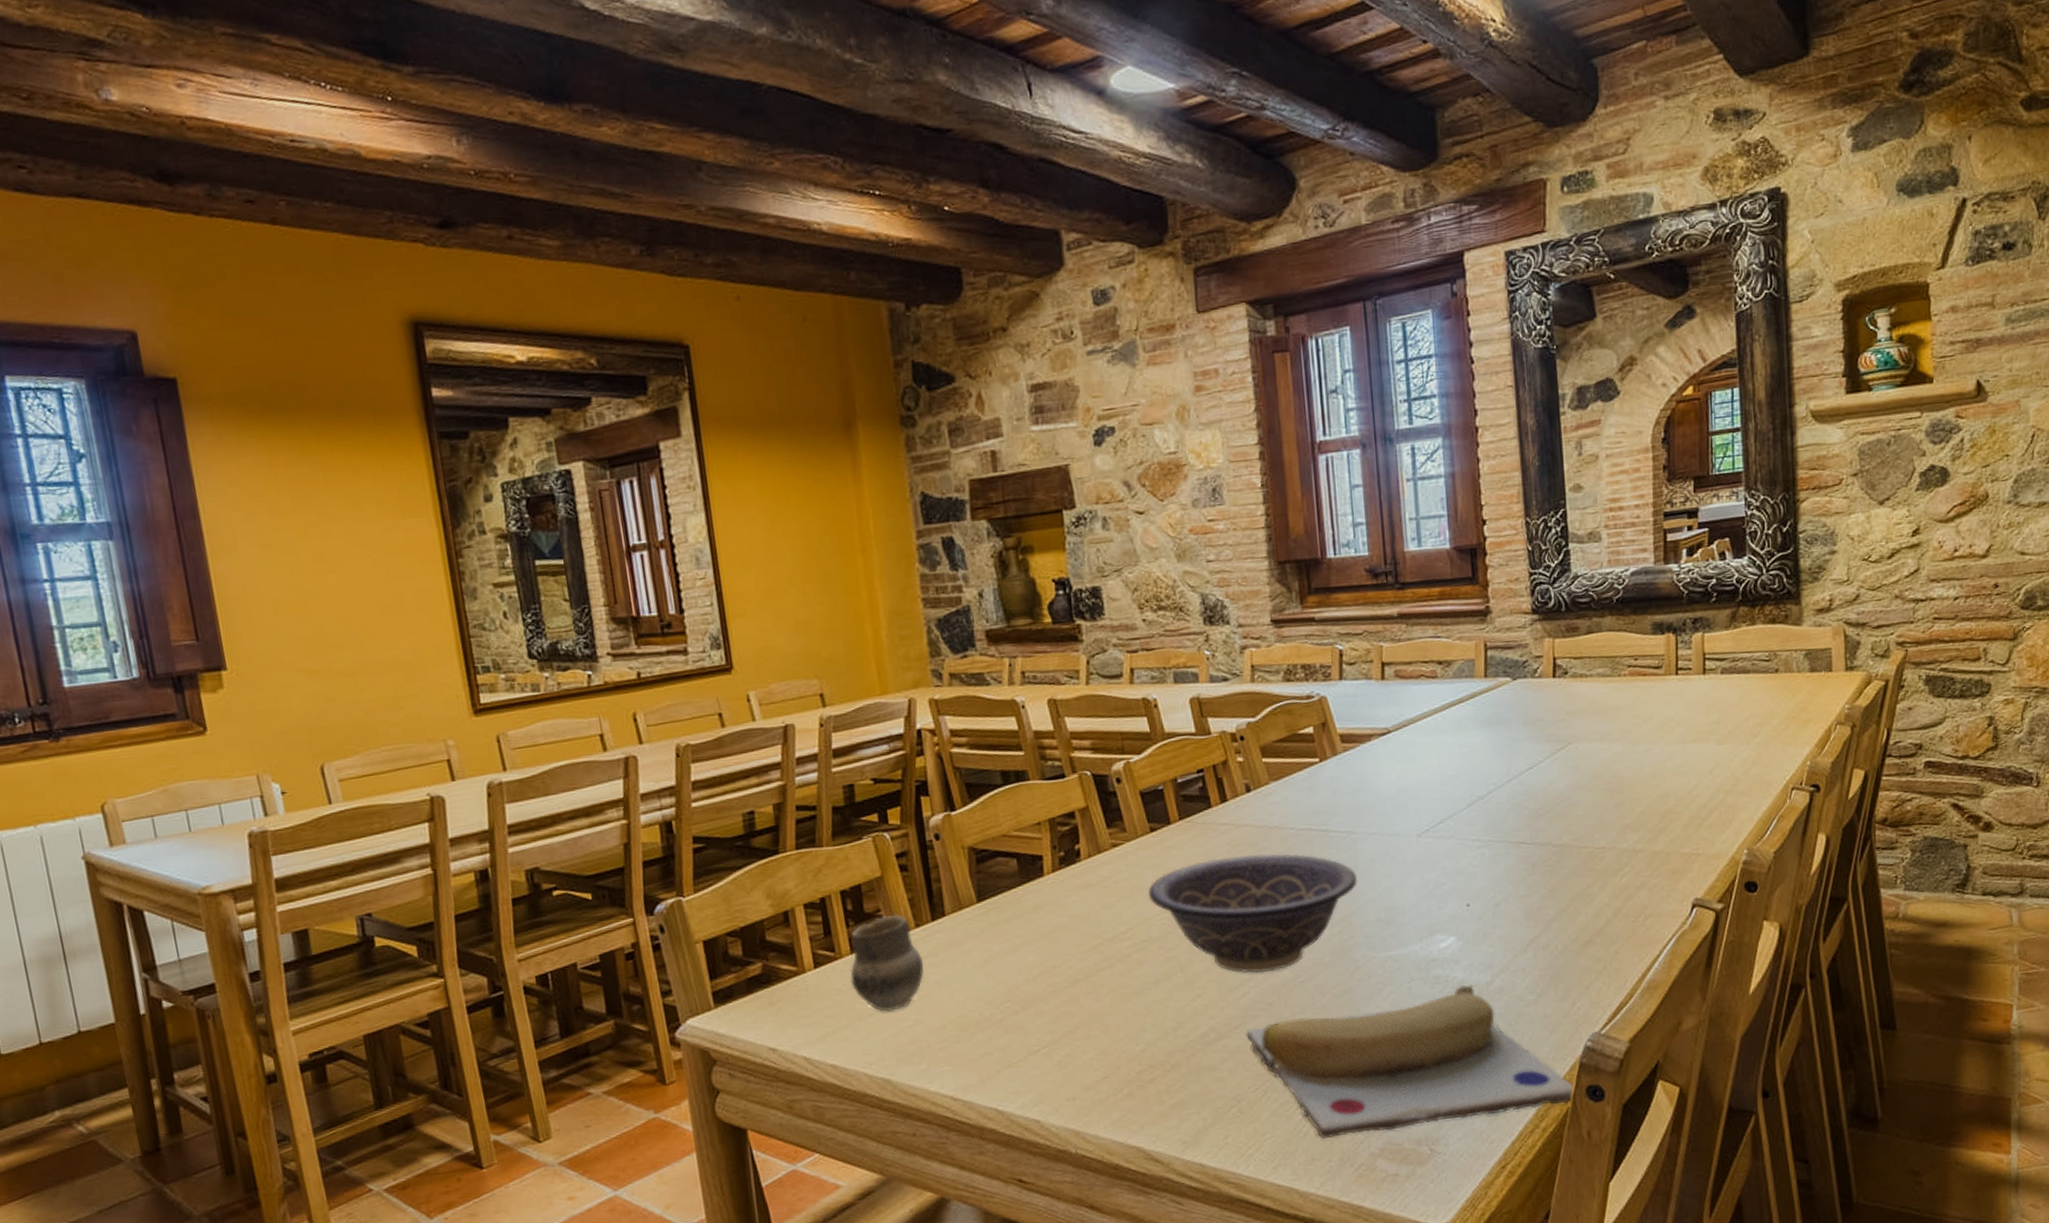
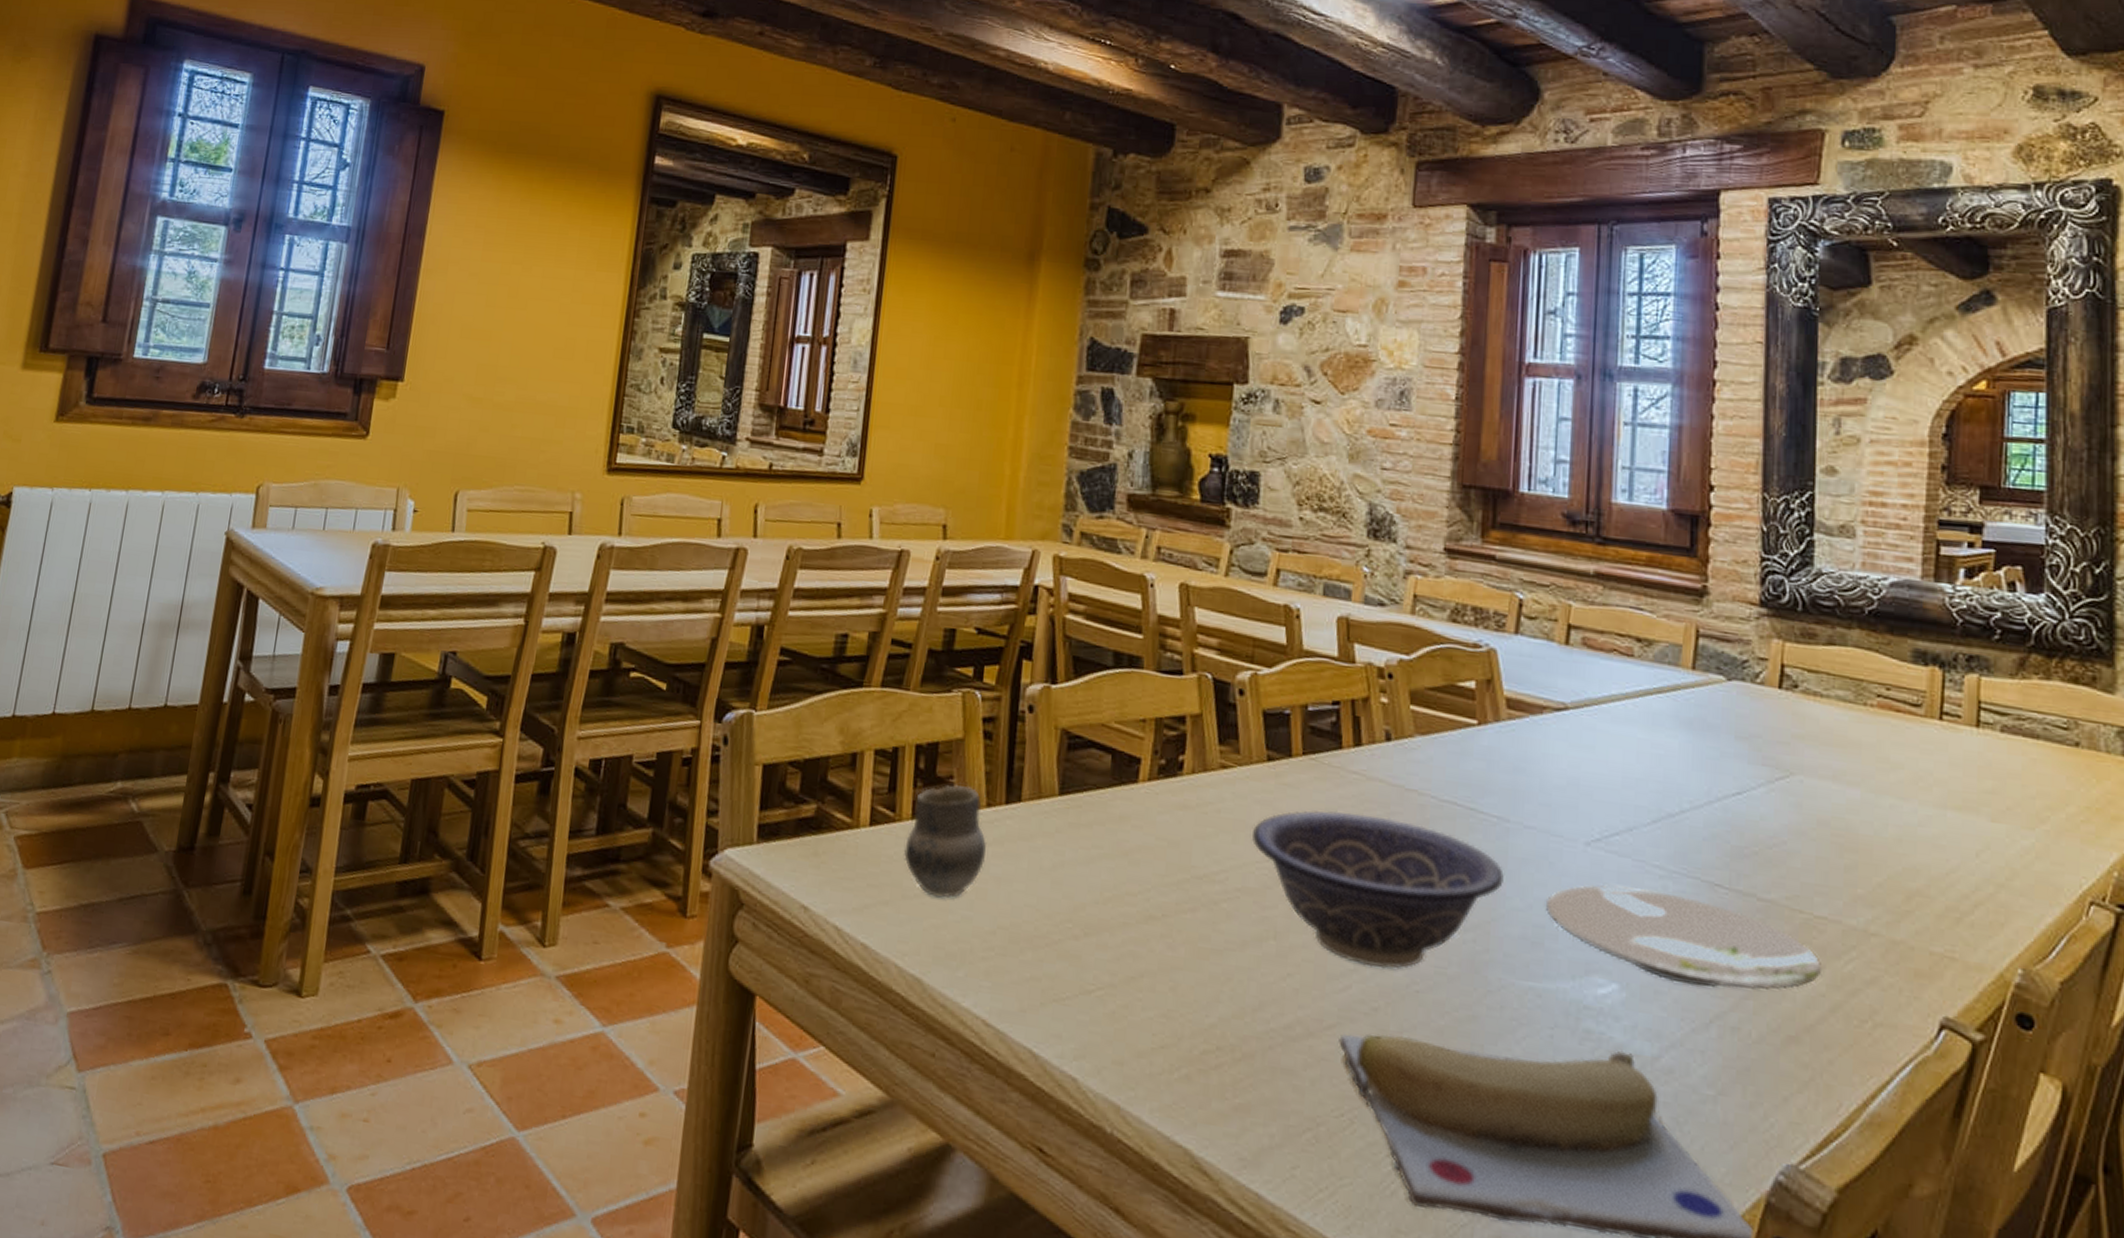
plate: none [1392,857,1605,924] -> present [1545,884,1823,990]

